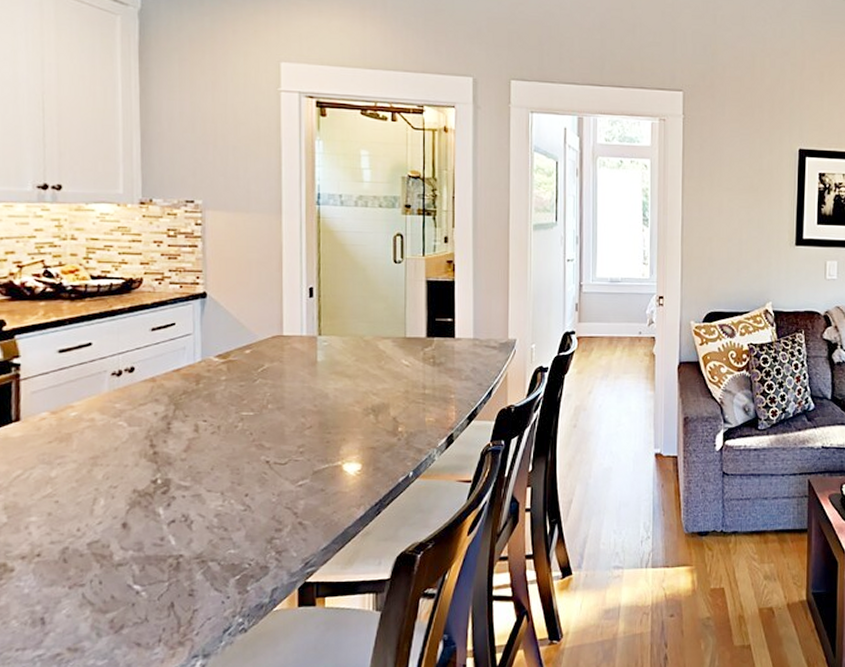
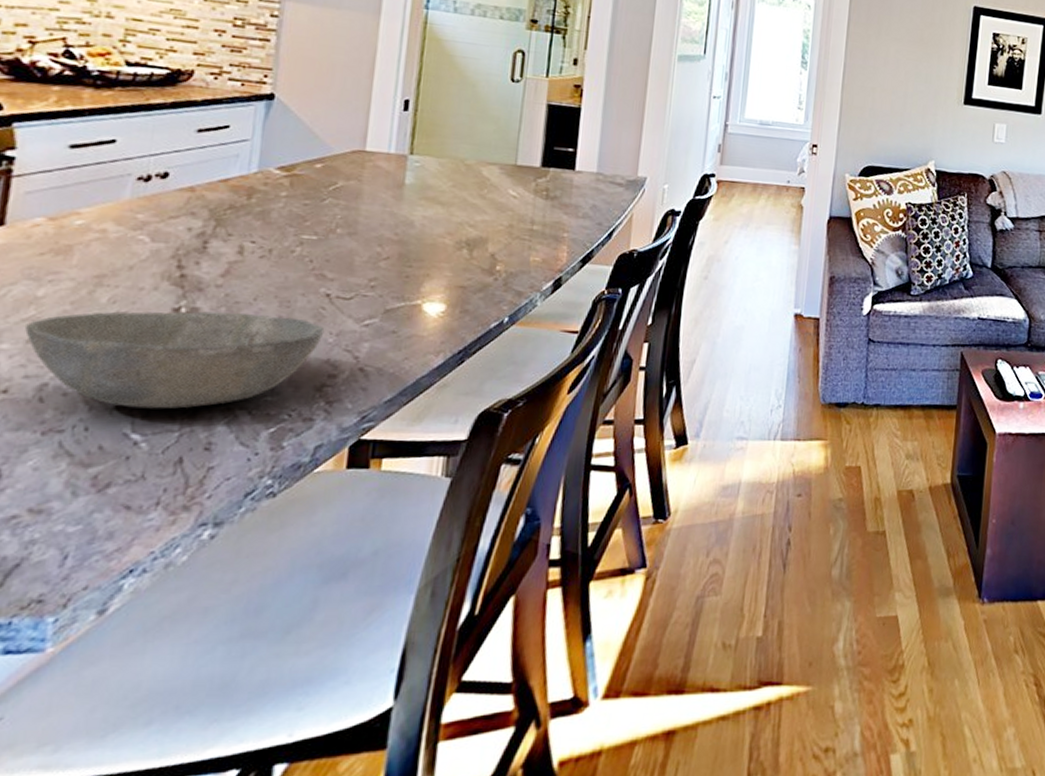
bowl: none [46,481,268,564] -> present [25,311,325,409]

